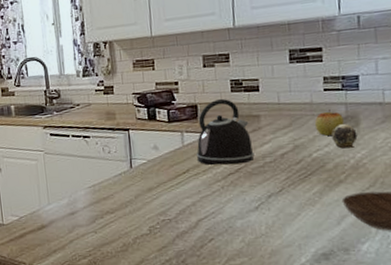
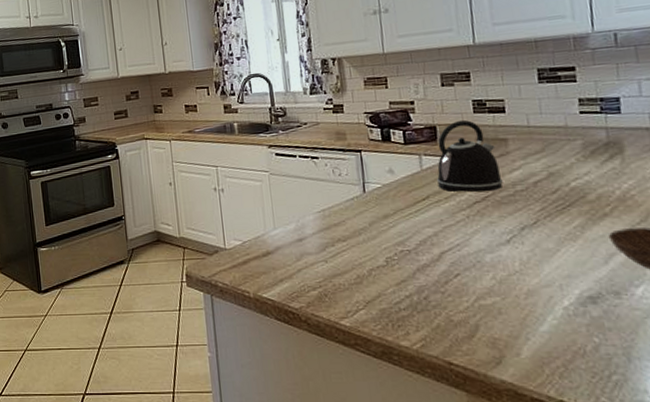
apple: present [314,110,344,136] -> none [571,134,606,163]
decorative egg: present [331,124,358,149] -> none [591,150,623,178]

